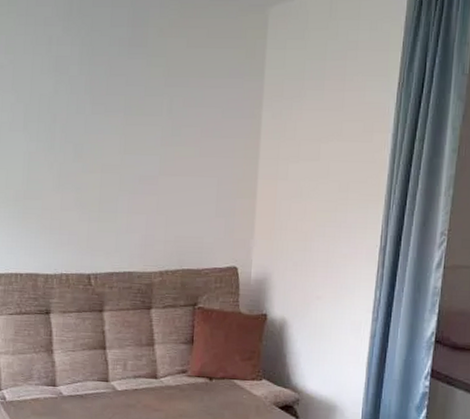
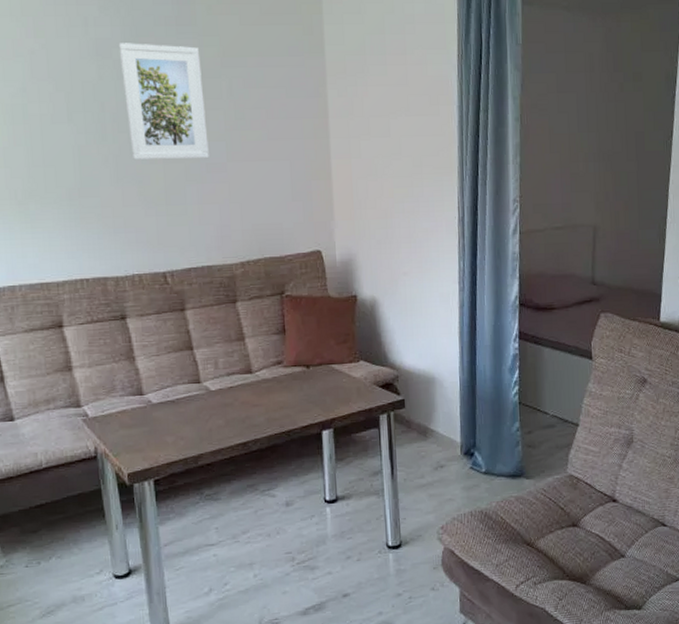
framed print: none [74,61,147,171] -> present [118,43,209,160]

